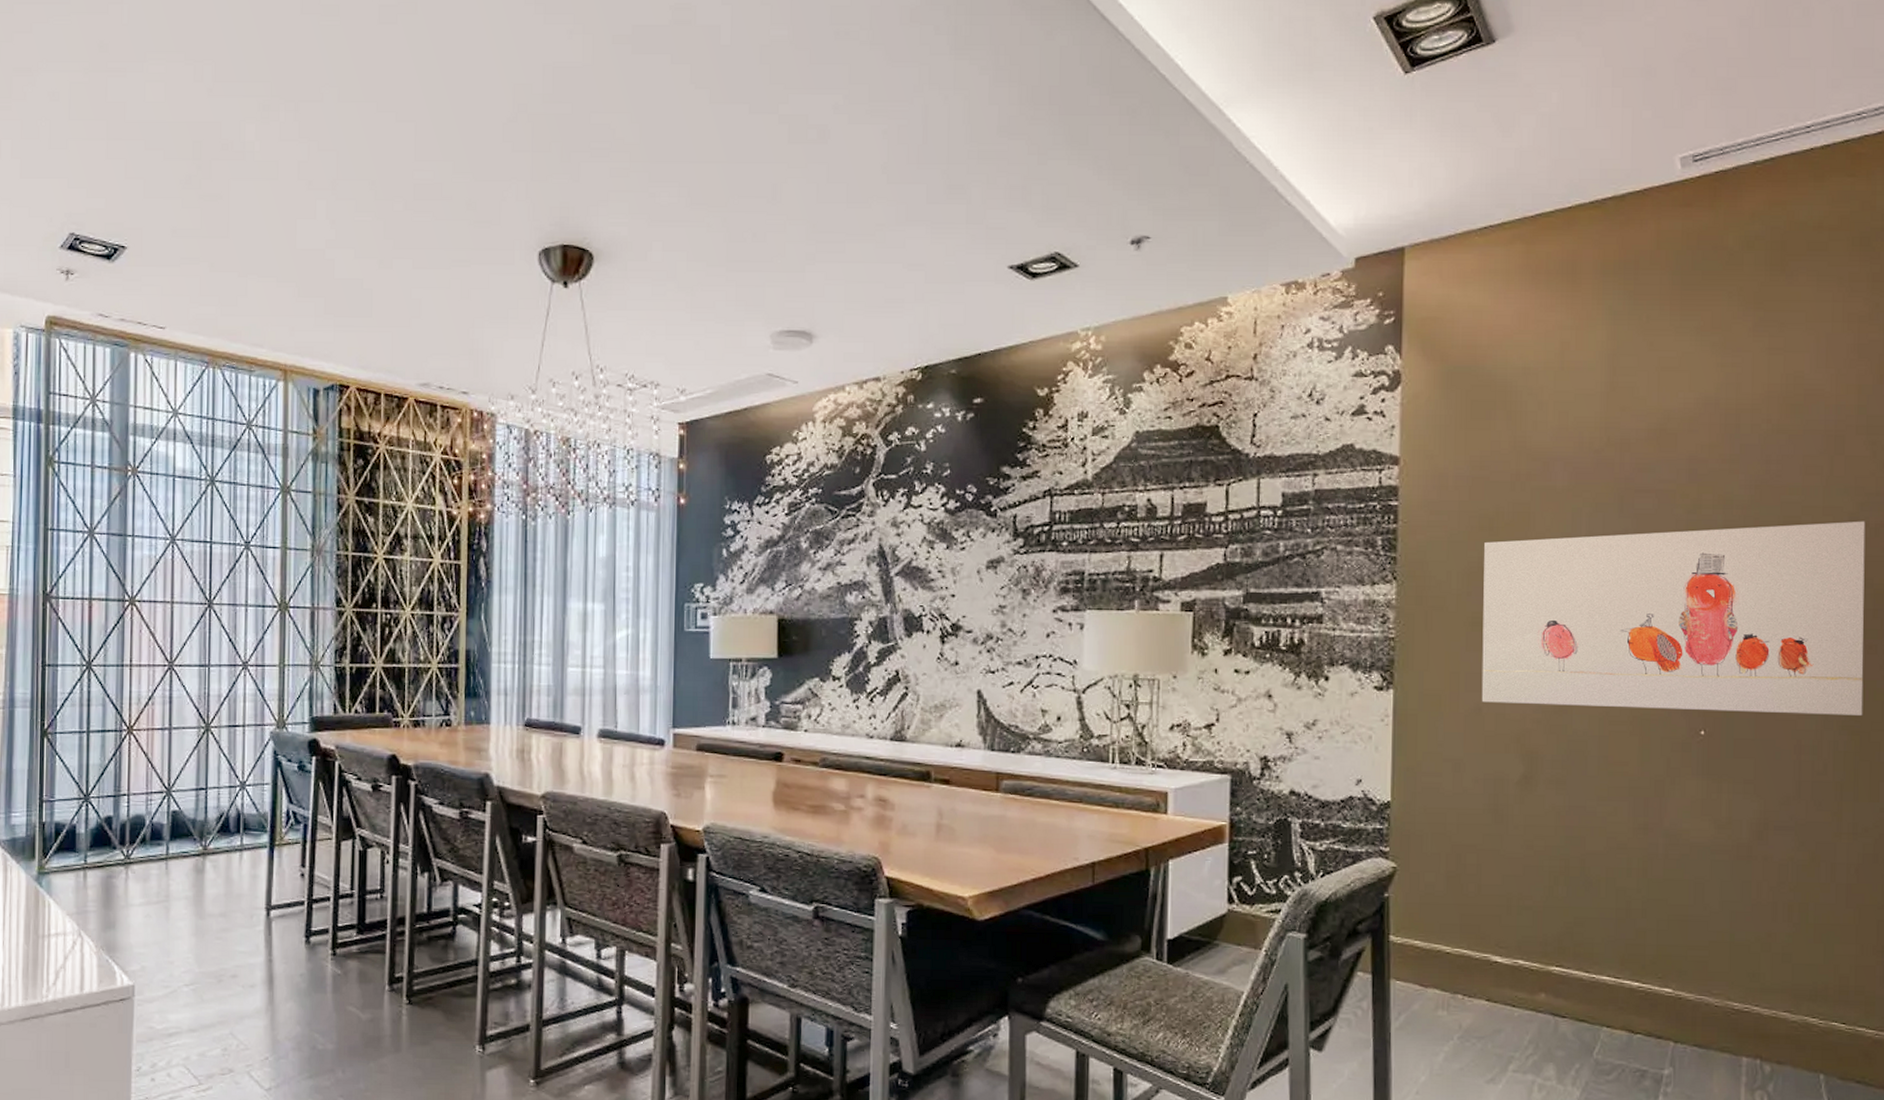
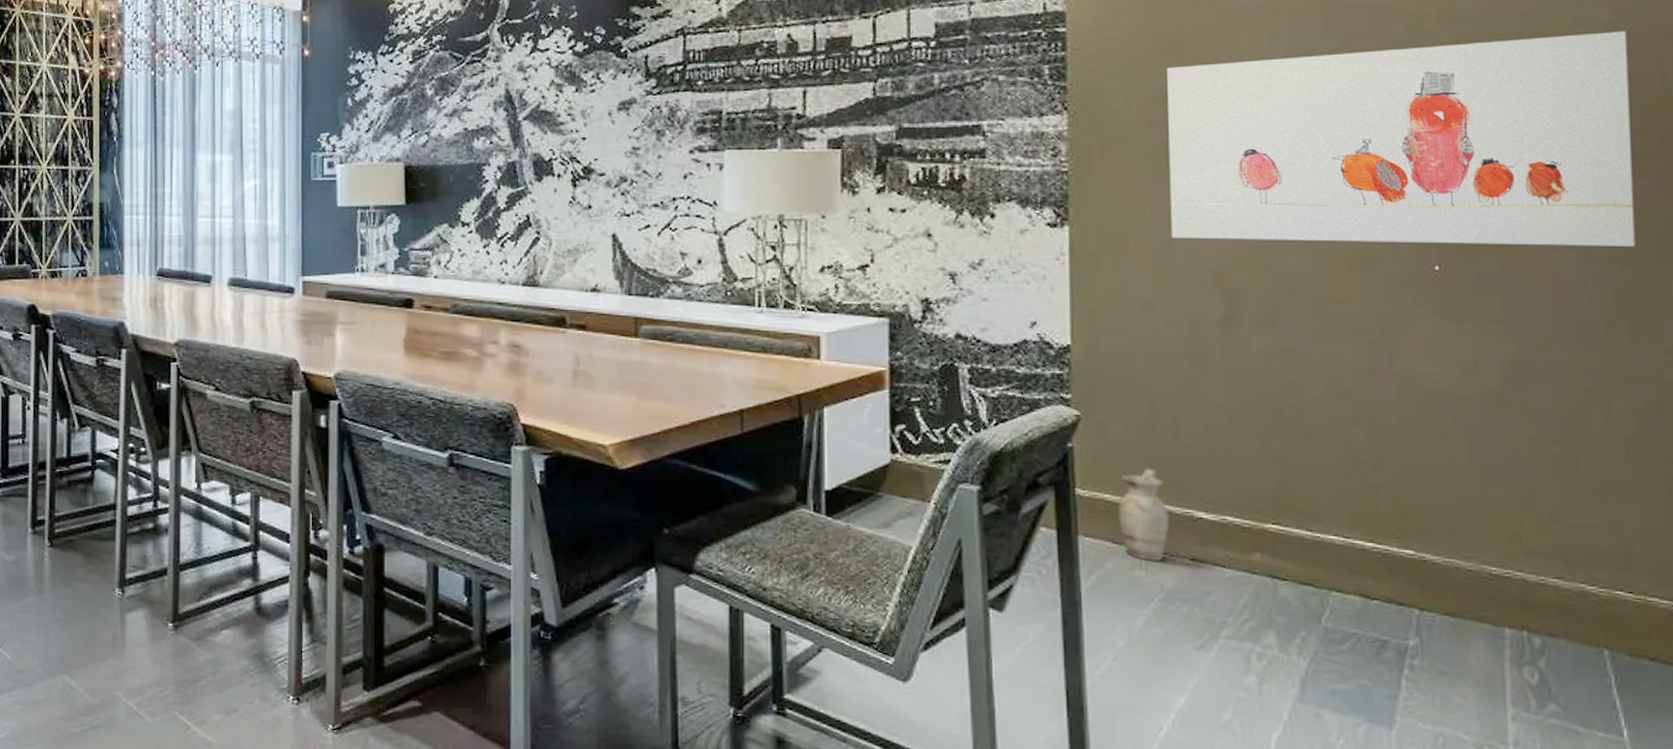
ceramic jug: none [1426,916,1469,1002] -> present [1118,468,1170,561]

